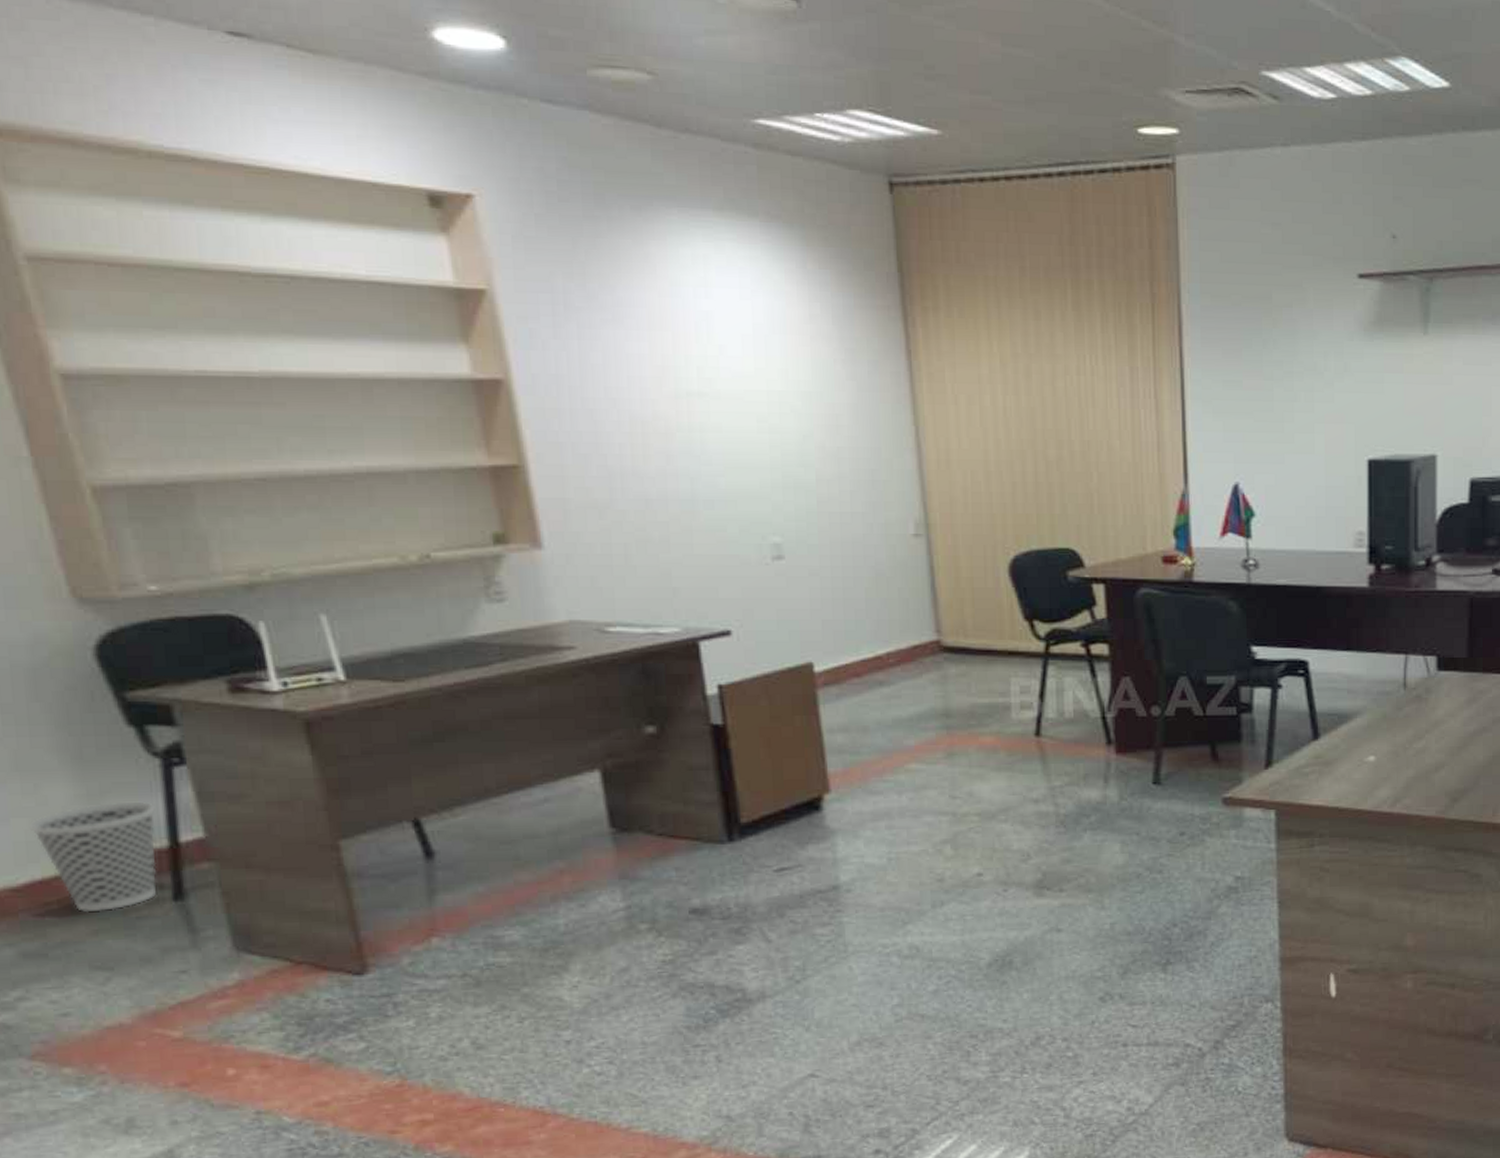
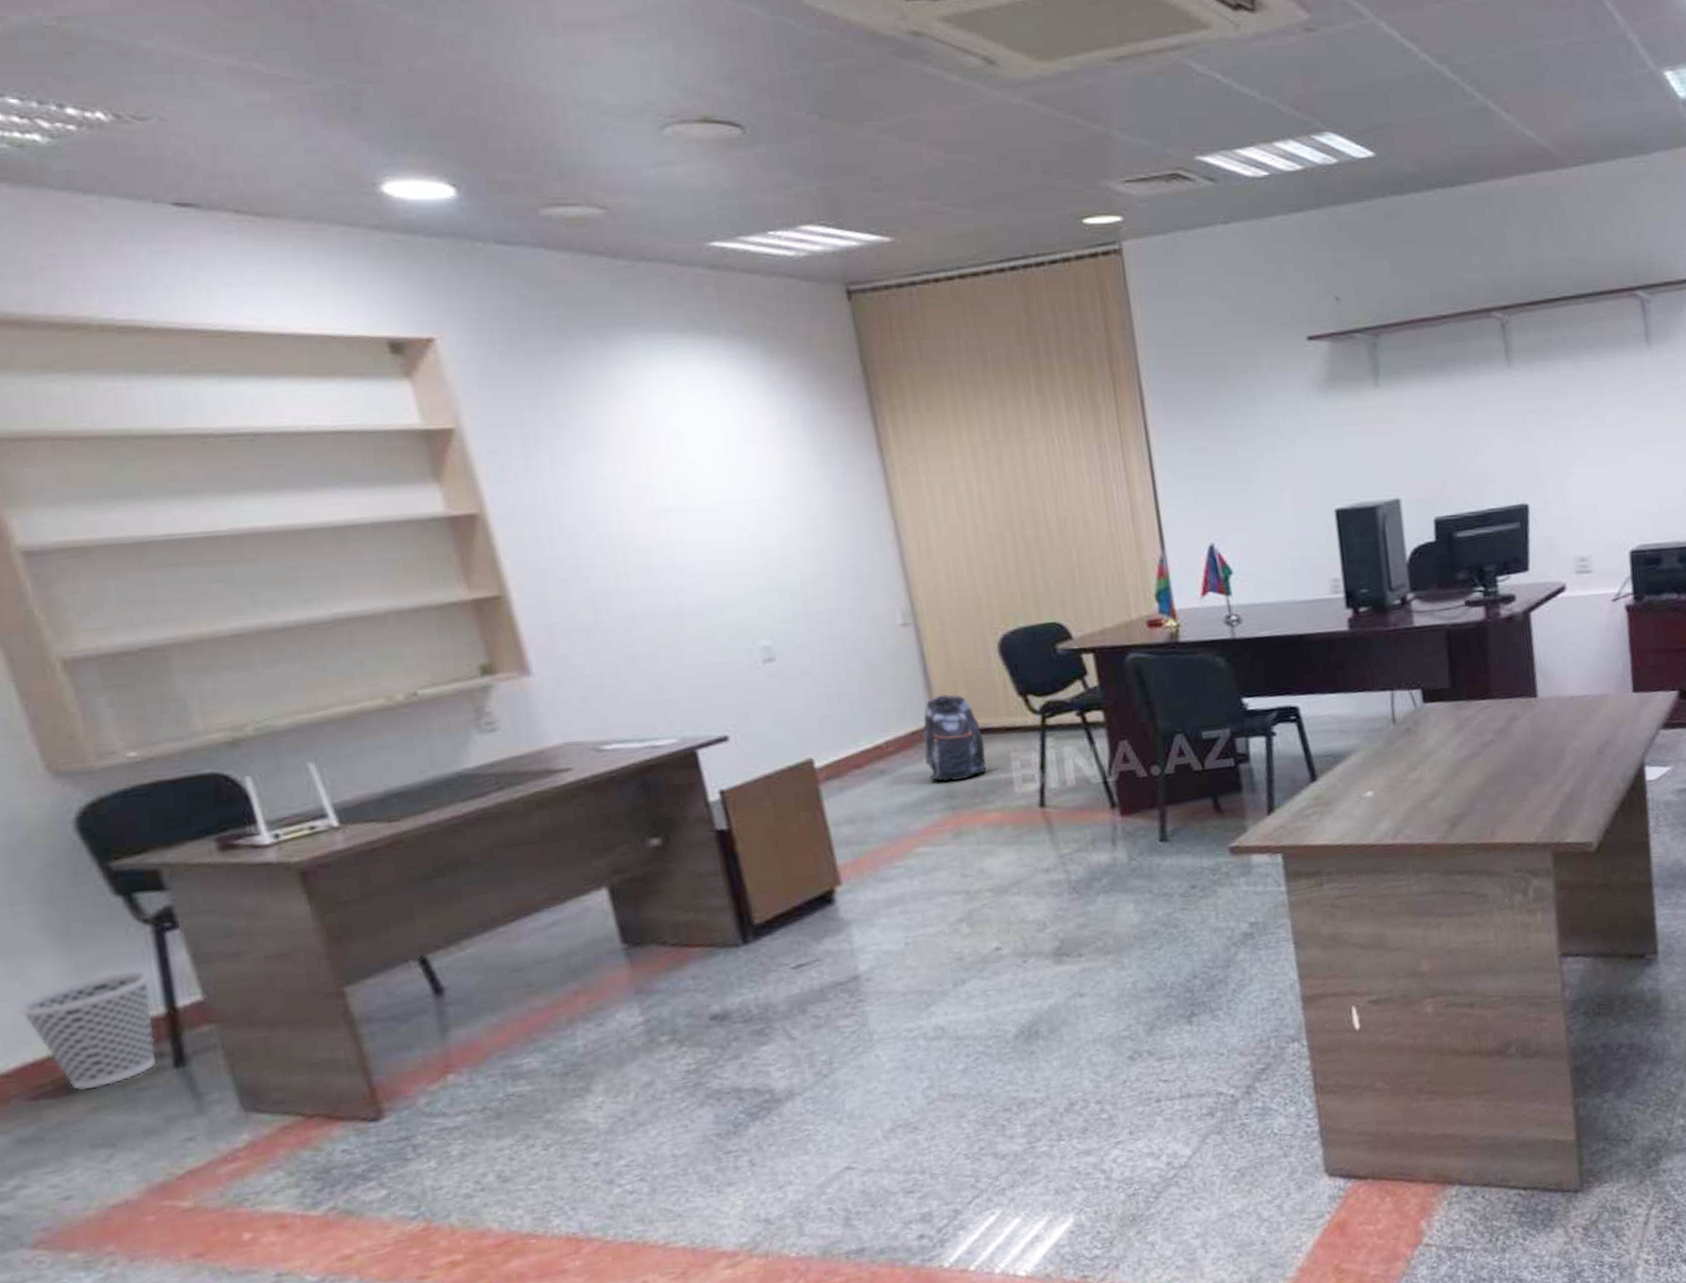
backpack: none [924,610,986,701] -> present [922,693,987,782]

